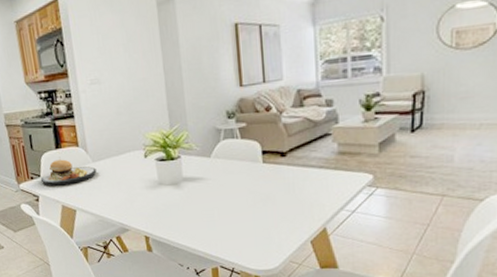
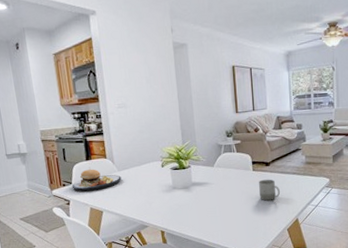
cup: none [271,174,300,203] -> present [259,179,280,201]

